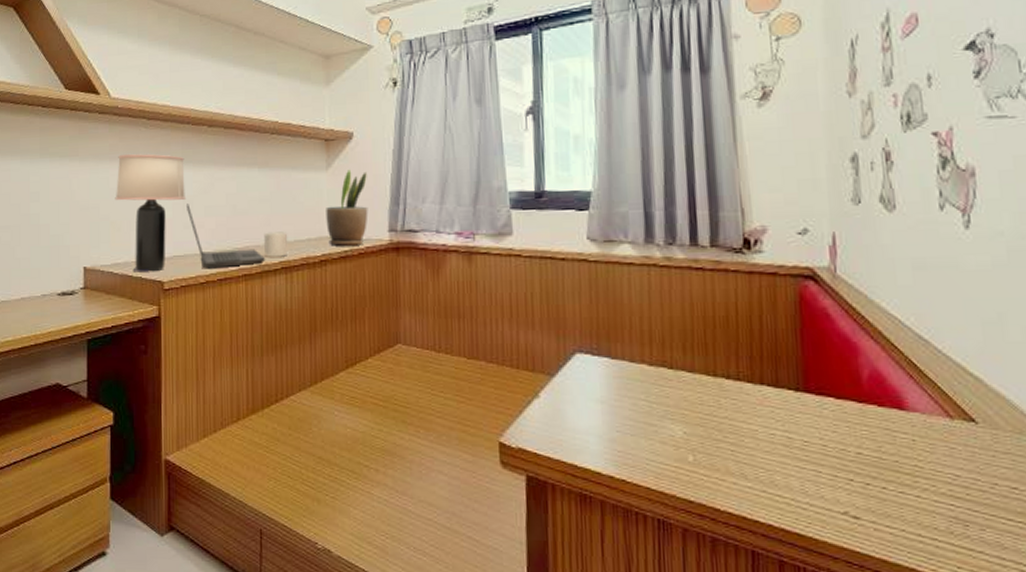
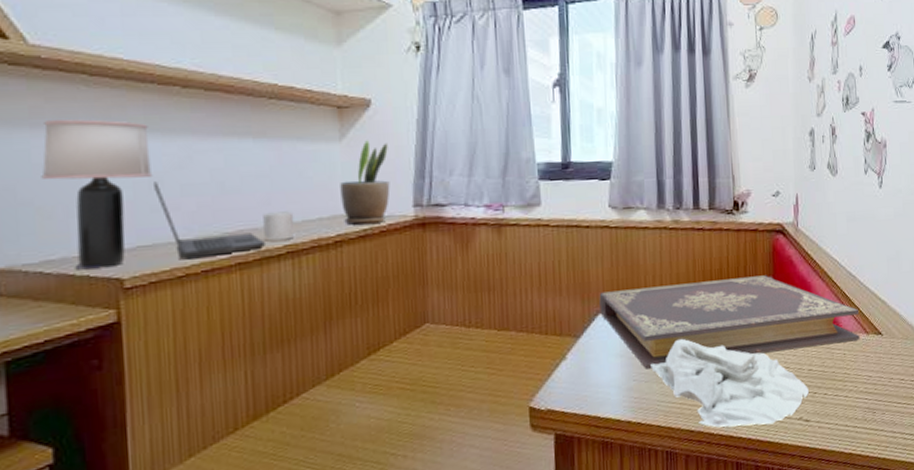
book: none [576,328,939,424] -> present [599,275,860,369]
tissue: none [638,391,858,512] -> present [651,338,809,428]

